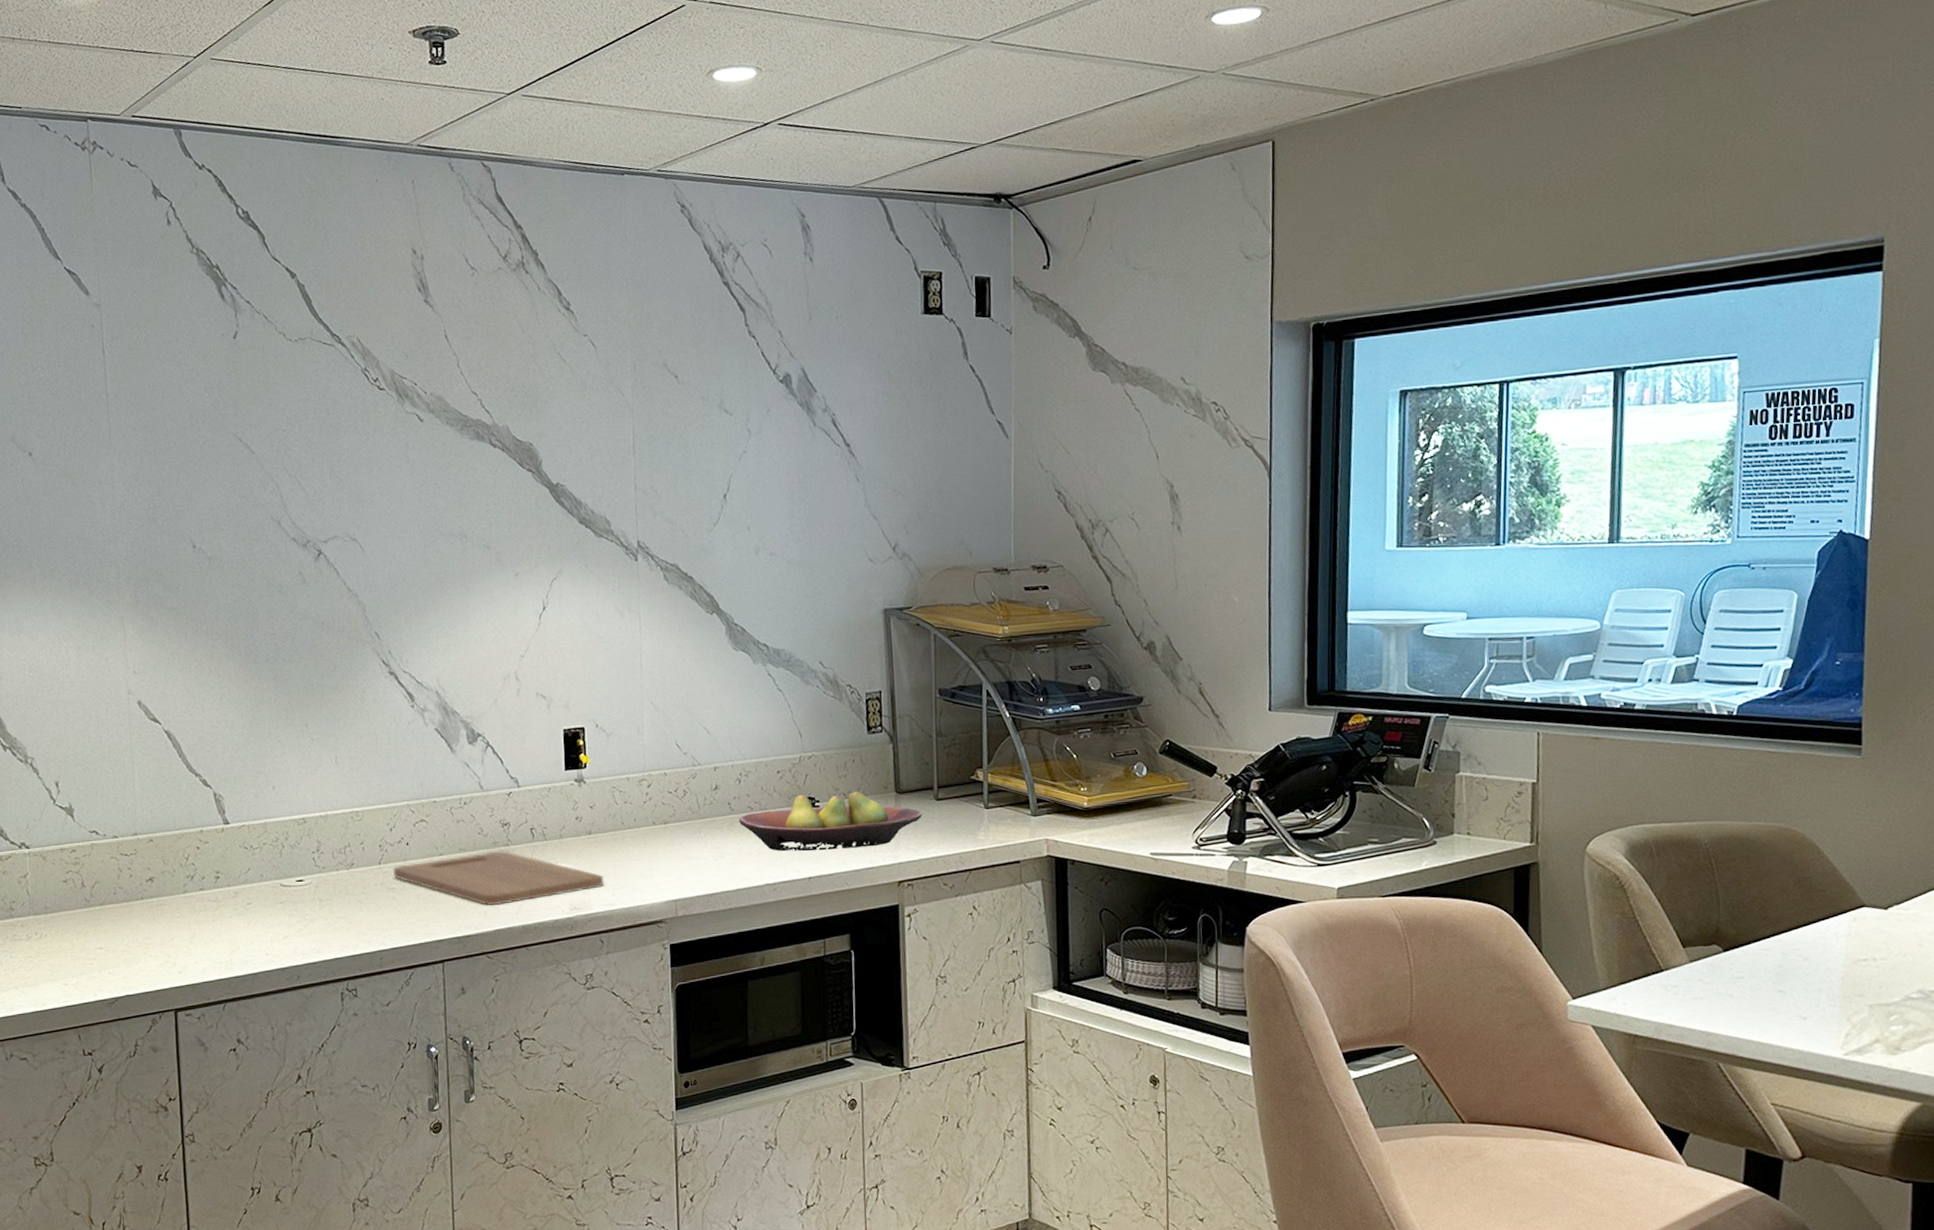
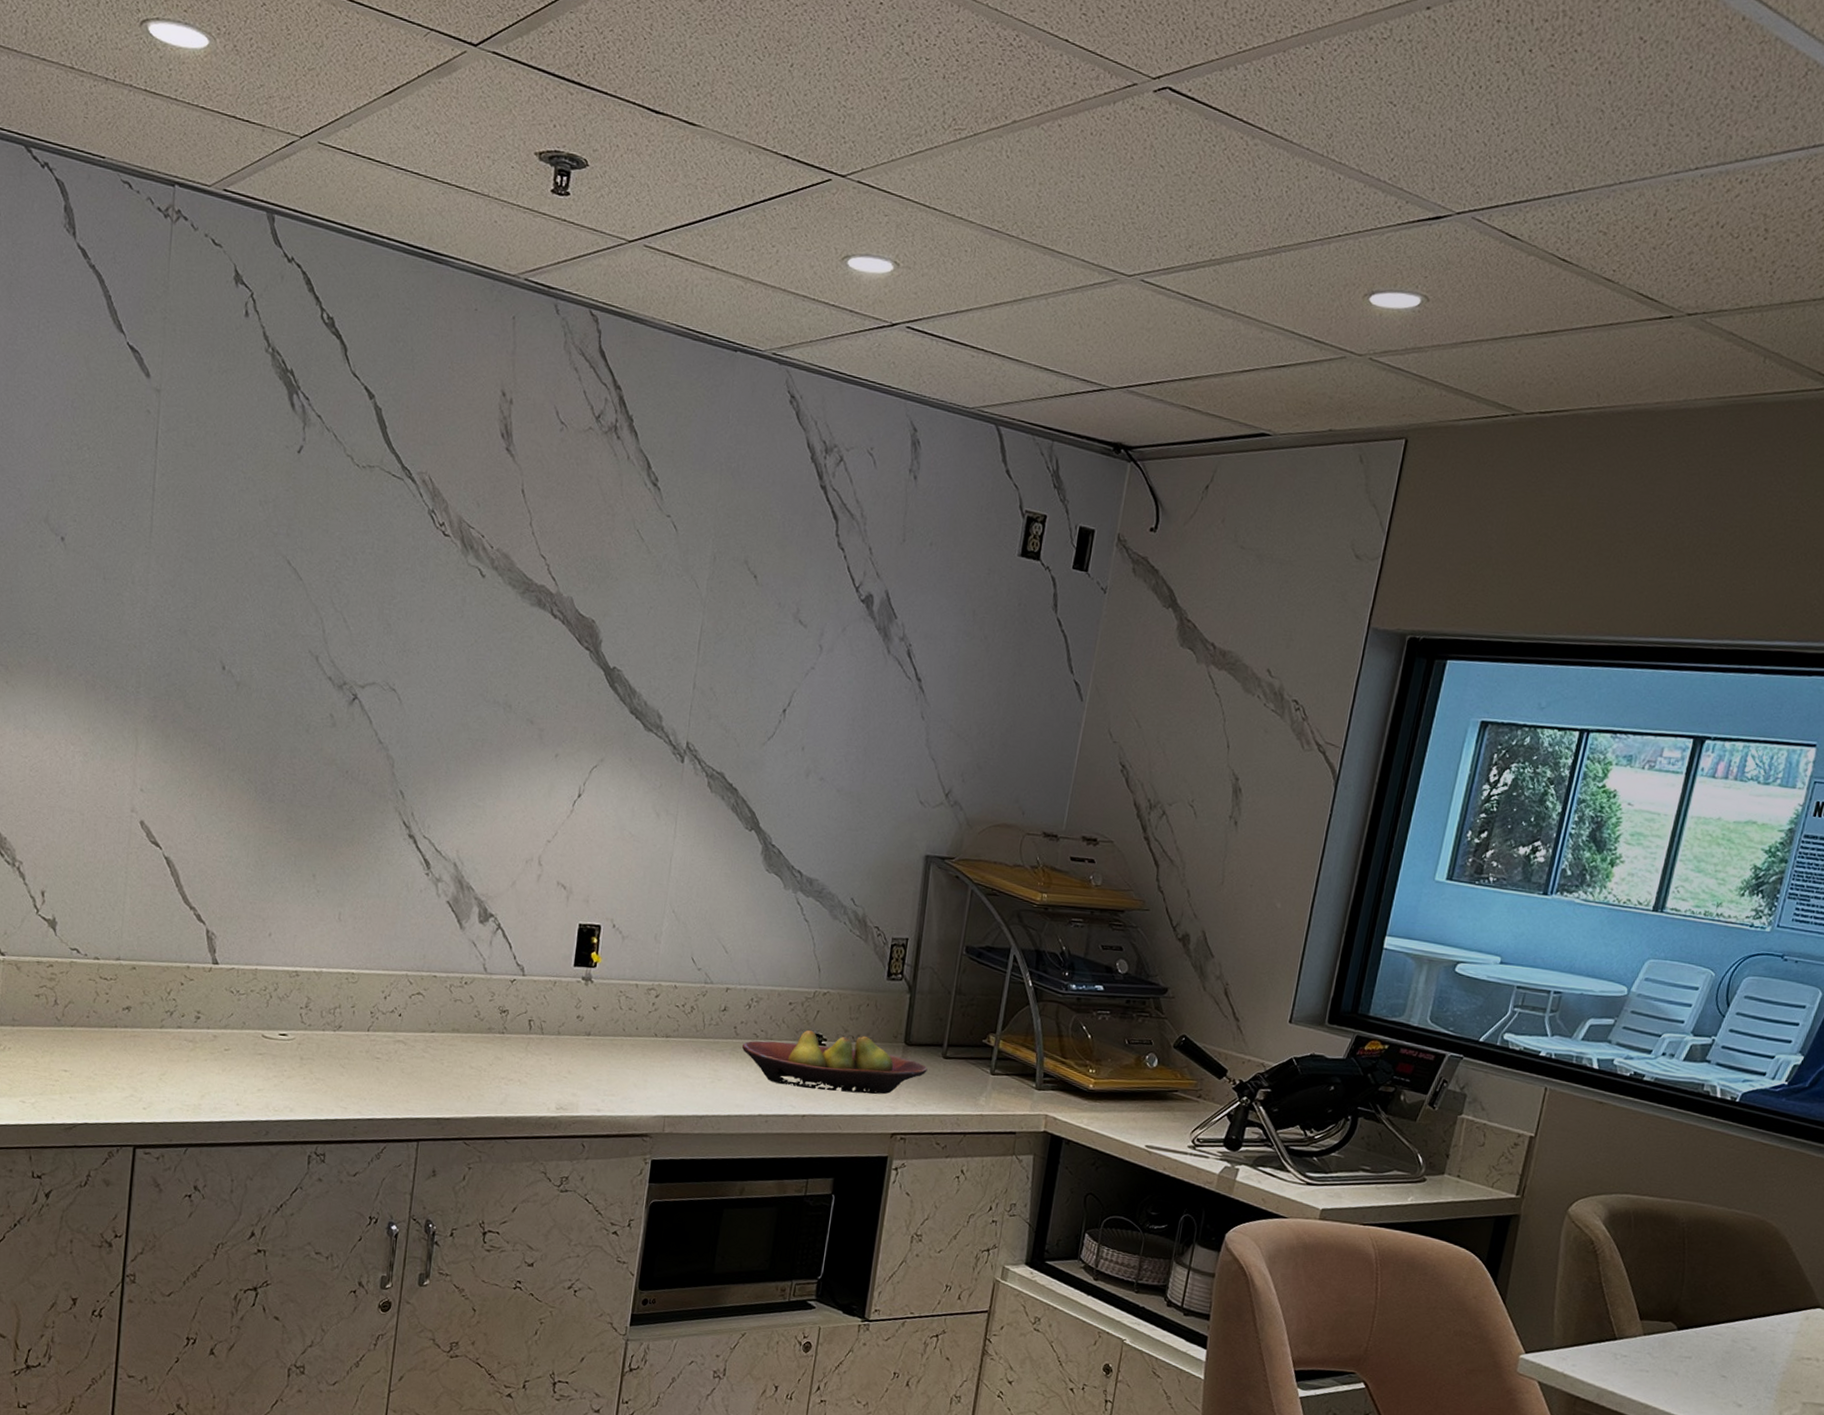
cutting board: present [392,851,605,906] -> none [380,1035,596,1093]

